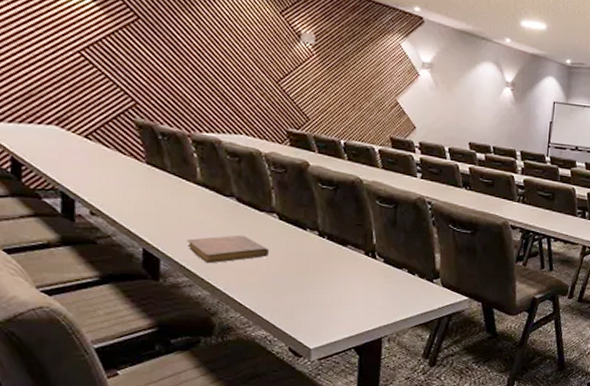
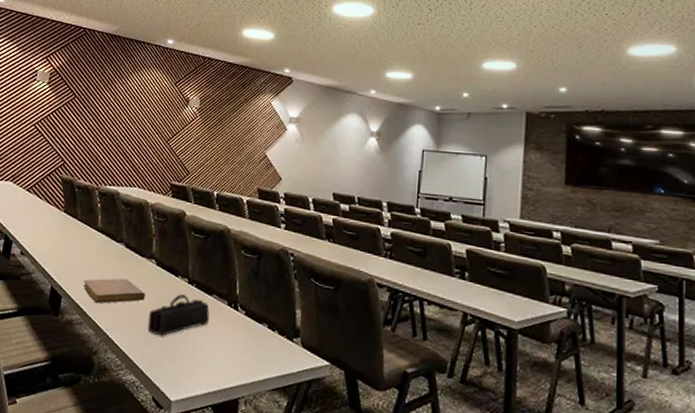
pencil case: none [274,247,346,290] -> present [147,294,210,337]

